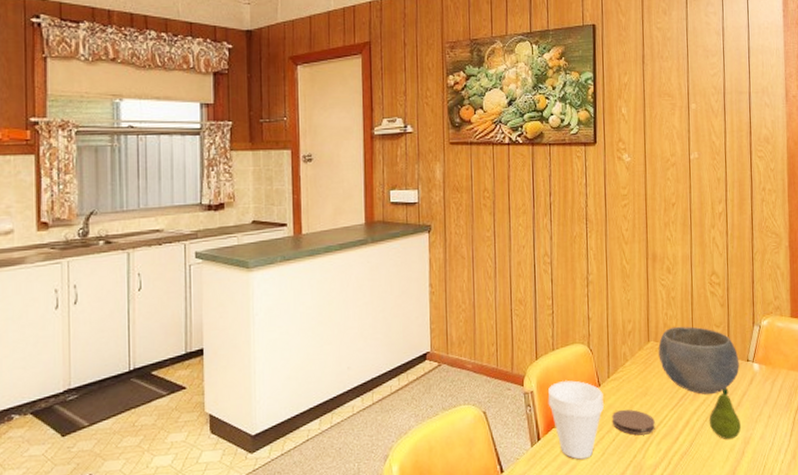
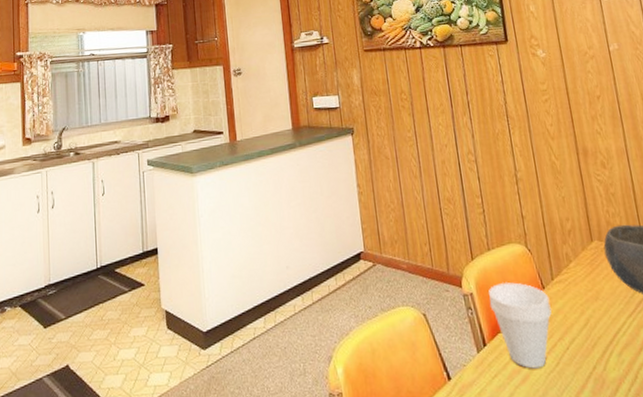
coaster: present [611,409,655,436] -> none [561,314,614,344]

